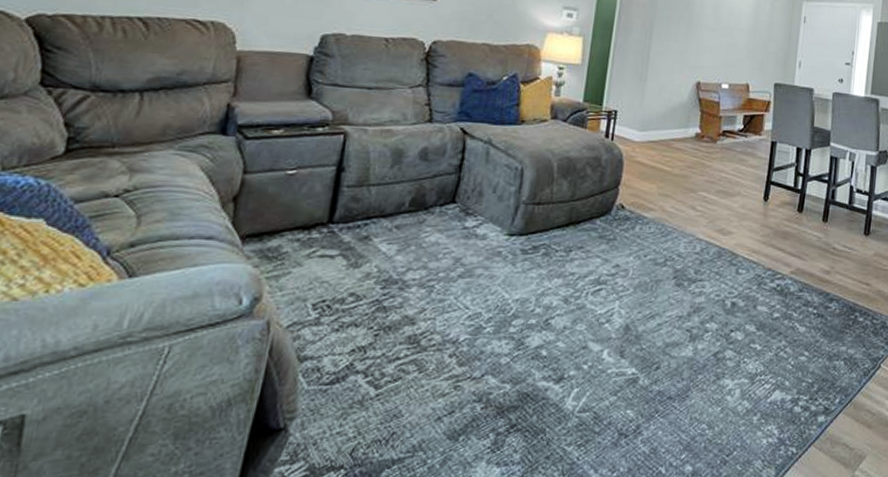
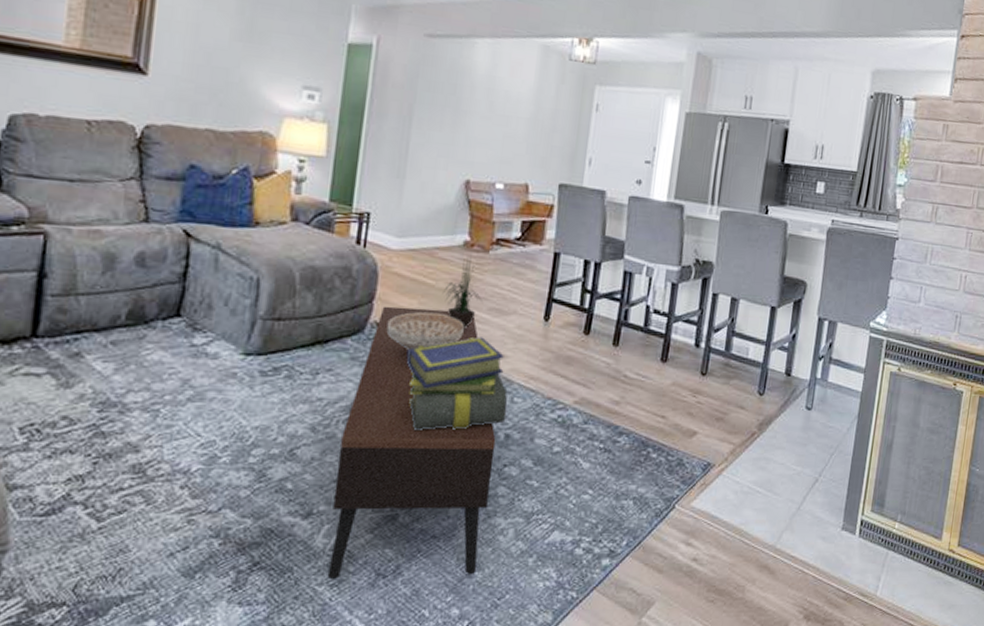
coffee table: none [575,190,724,439] -> present [327,306,496,579]
decorative bowl: none [630,195,696,229] -> present [386,311,464,351]
stack of books: none [646,216,734,301] -> present [406,337,508,431]
potted plant: none [677,146,711,209] -> present [442,256,482,328]

